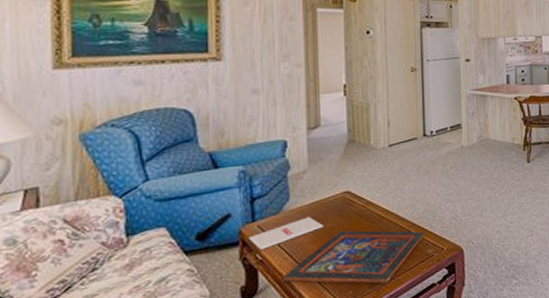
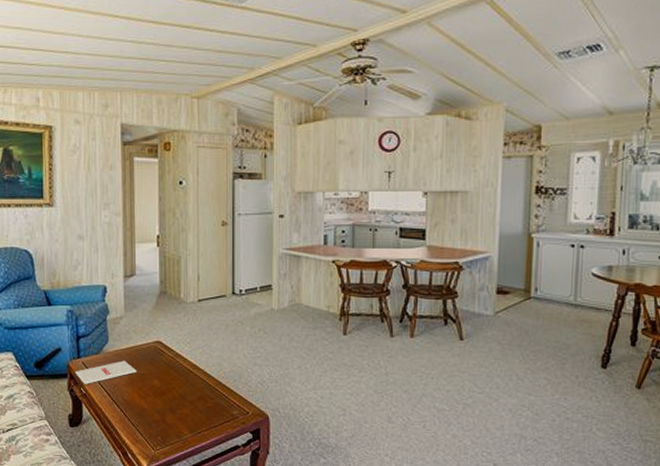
religious icon: present [283,230,425,285] -> none [103,378,231,437]

